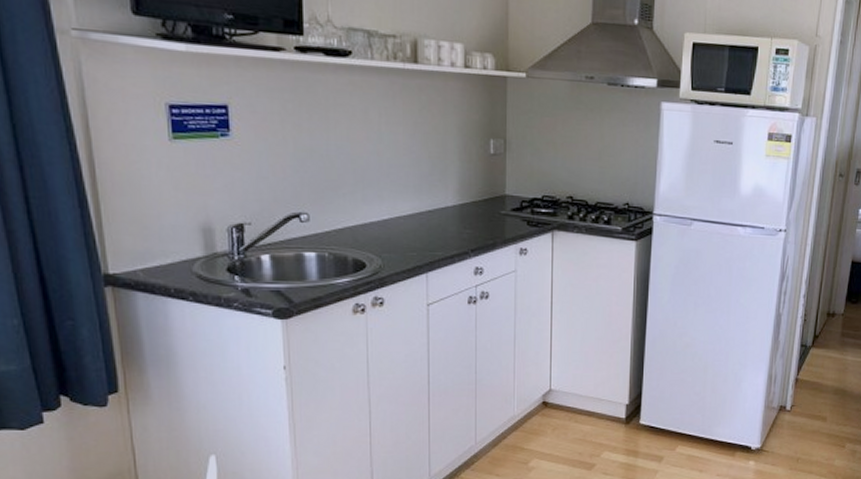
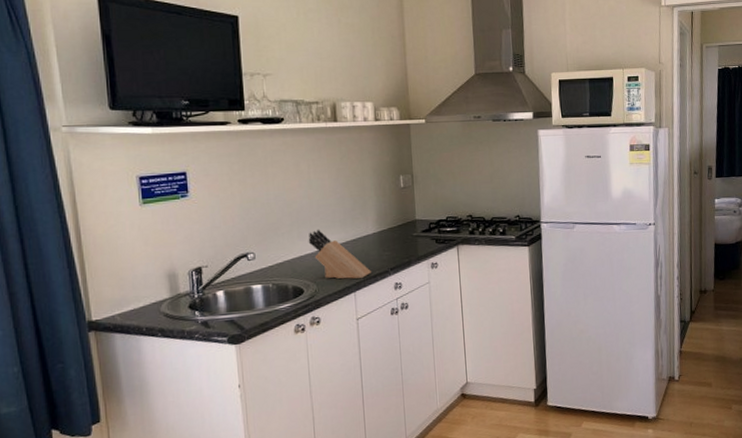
knife block: none [374,193,448,257] -> present [308,229,371,279]

